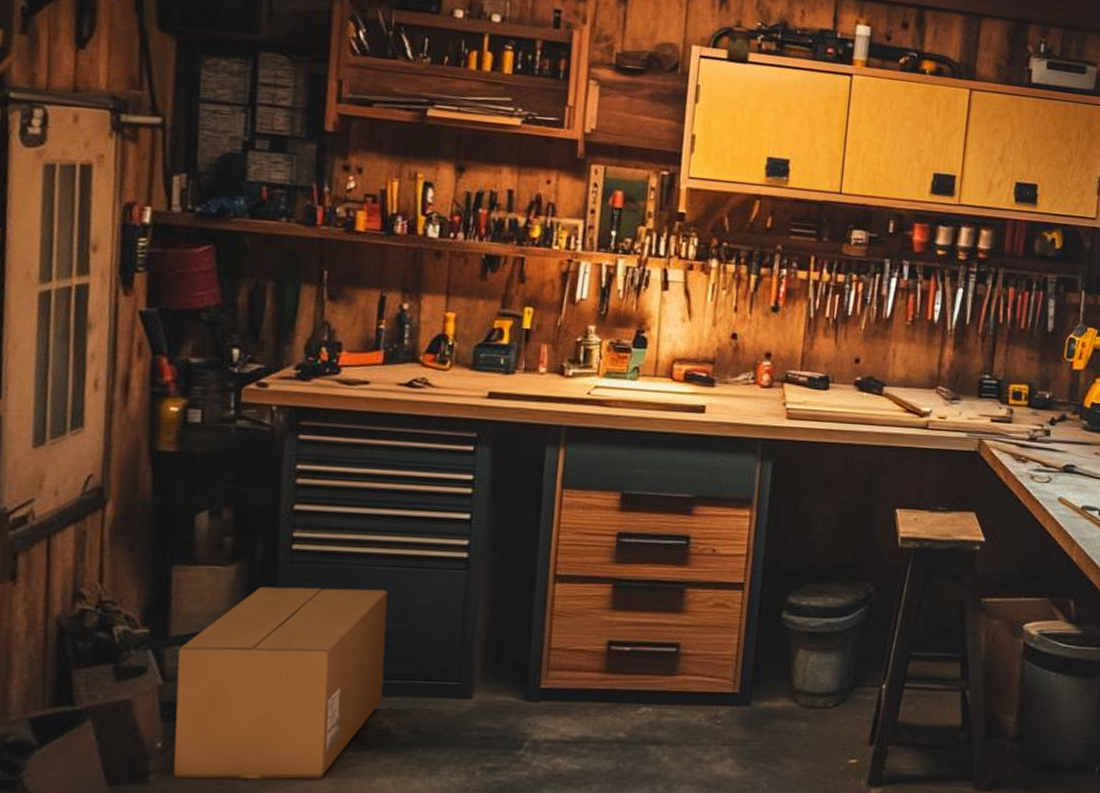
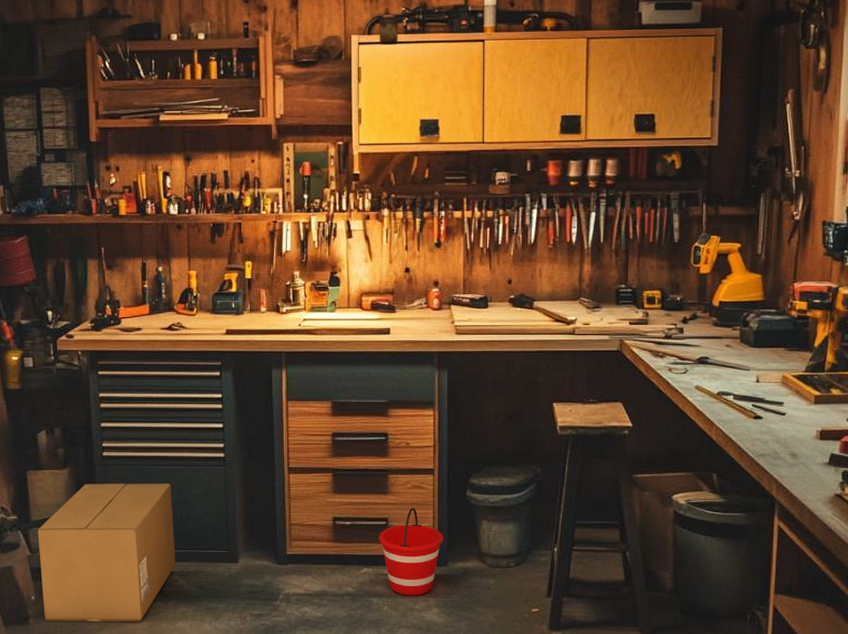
bucket: none [665,631,748,744] -> present [379,508,443,596]

